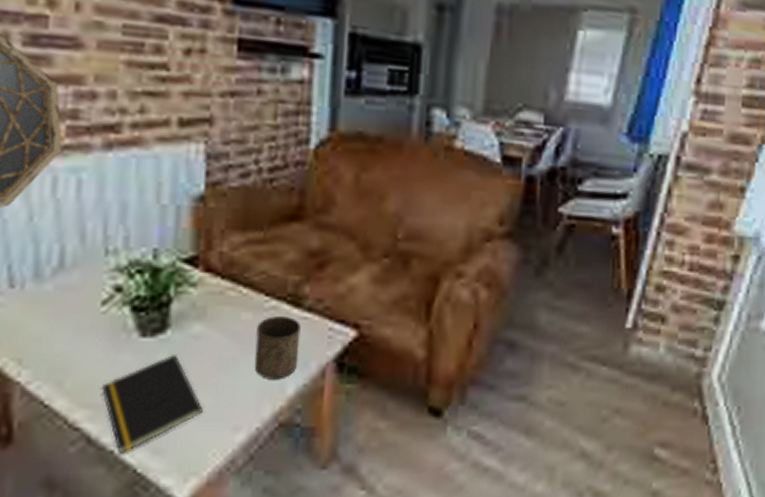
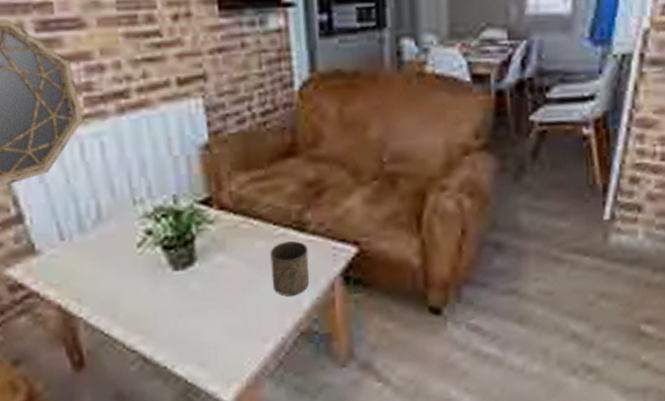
notepad: present [100,355,203,455] -> none [147,283,235,369]

